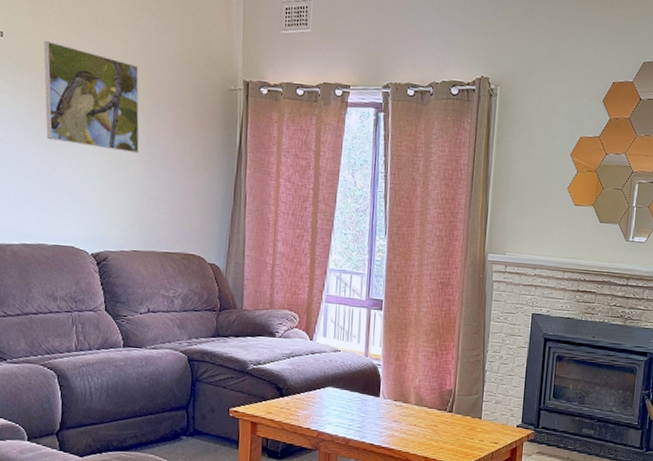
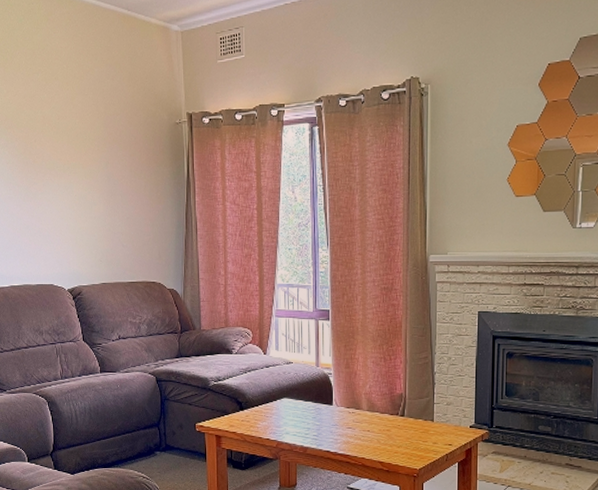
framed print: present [43,40,140,154] -> none [16,100,101,194]

